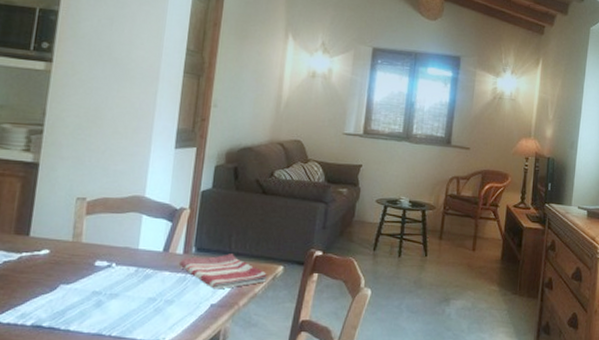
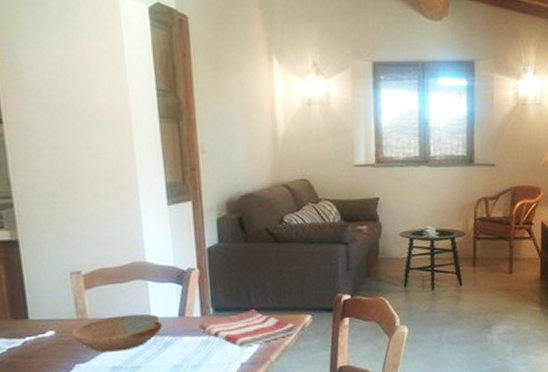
bowl: none [64,243,147,278] -> present [71,313,162,353]

